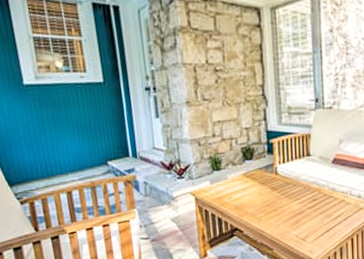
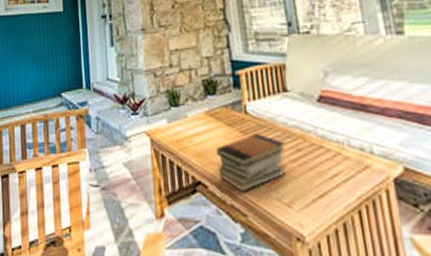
book stack: none [251,189,305,233] -> present [216,134,286,191]

